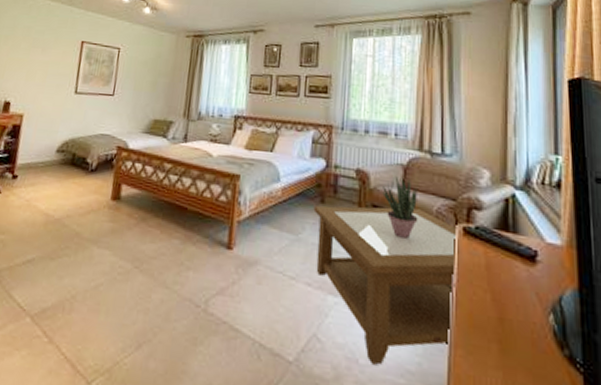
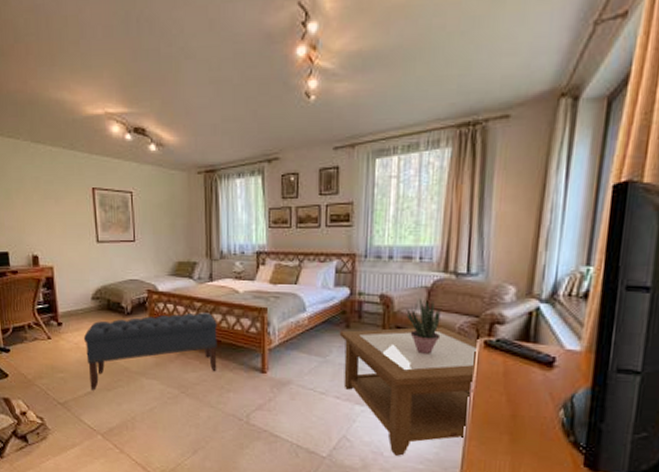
bench: none [31,175,186,259] -> present [83,313,217,391]

